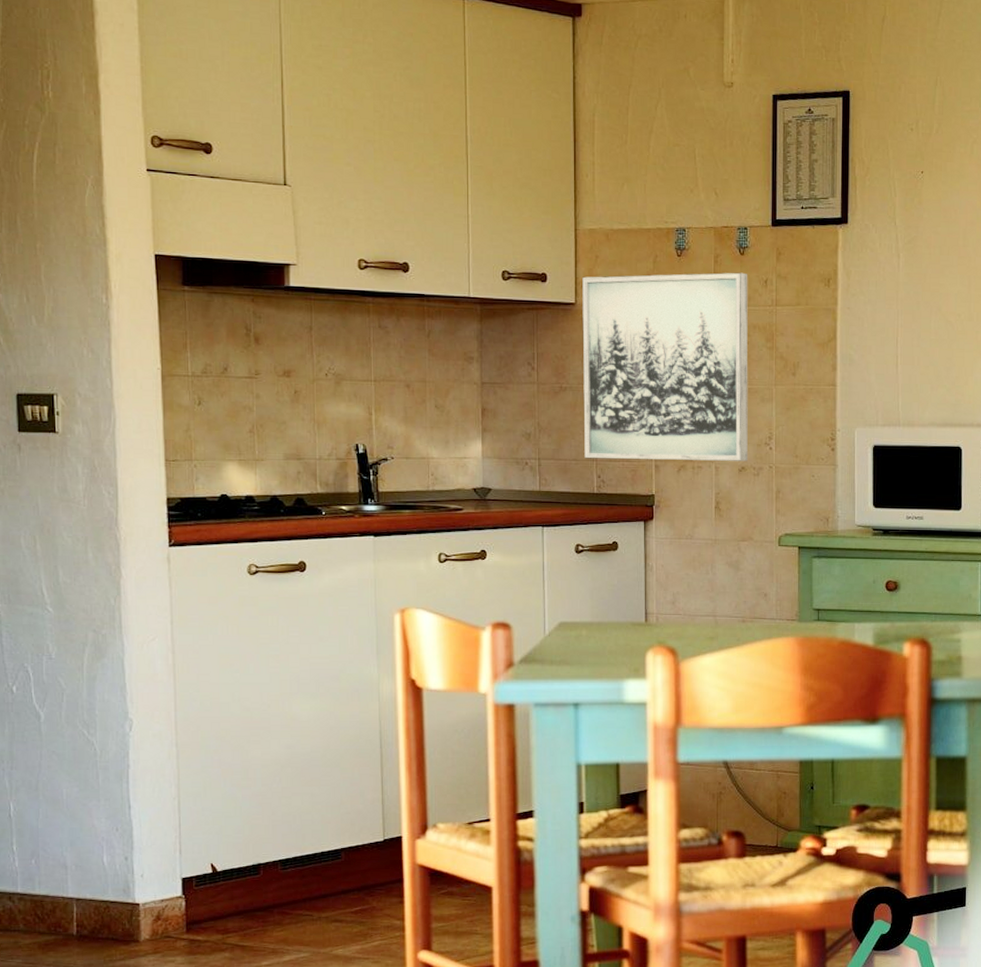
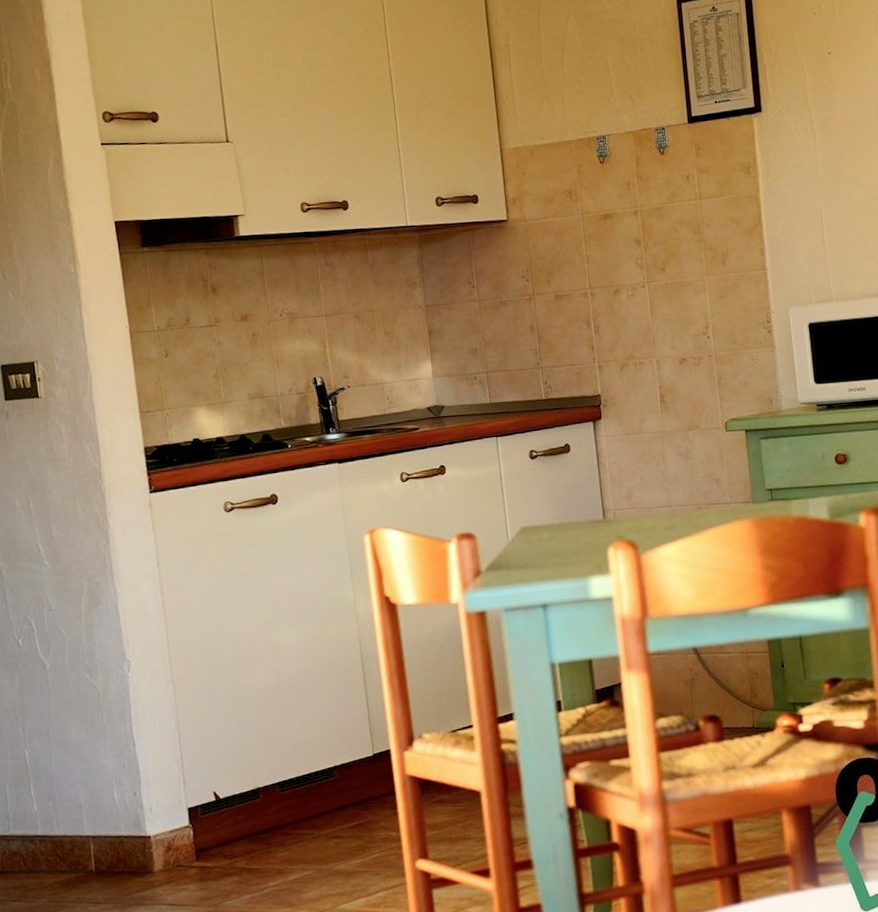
wall art: present [582,272,748,461] -> none [512,171,687,367]

